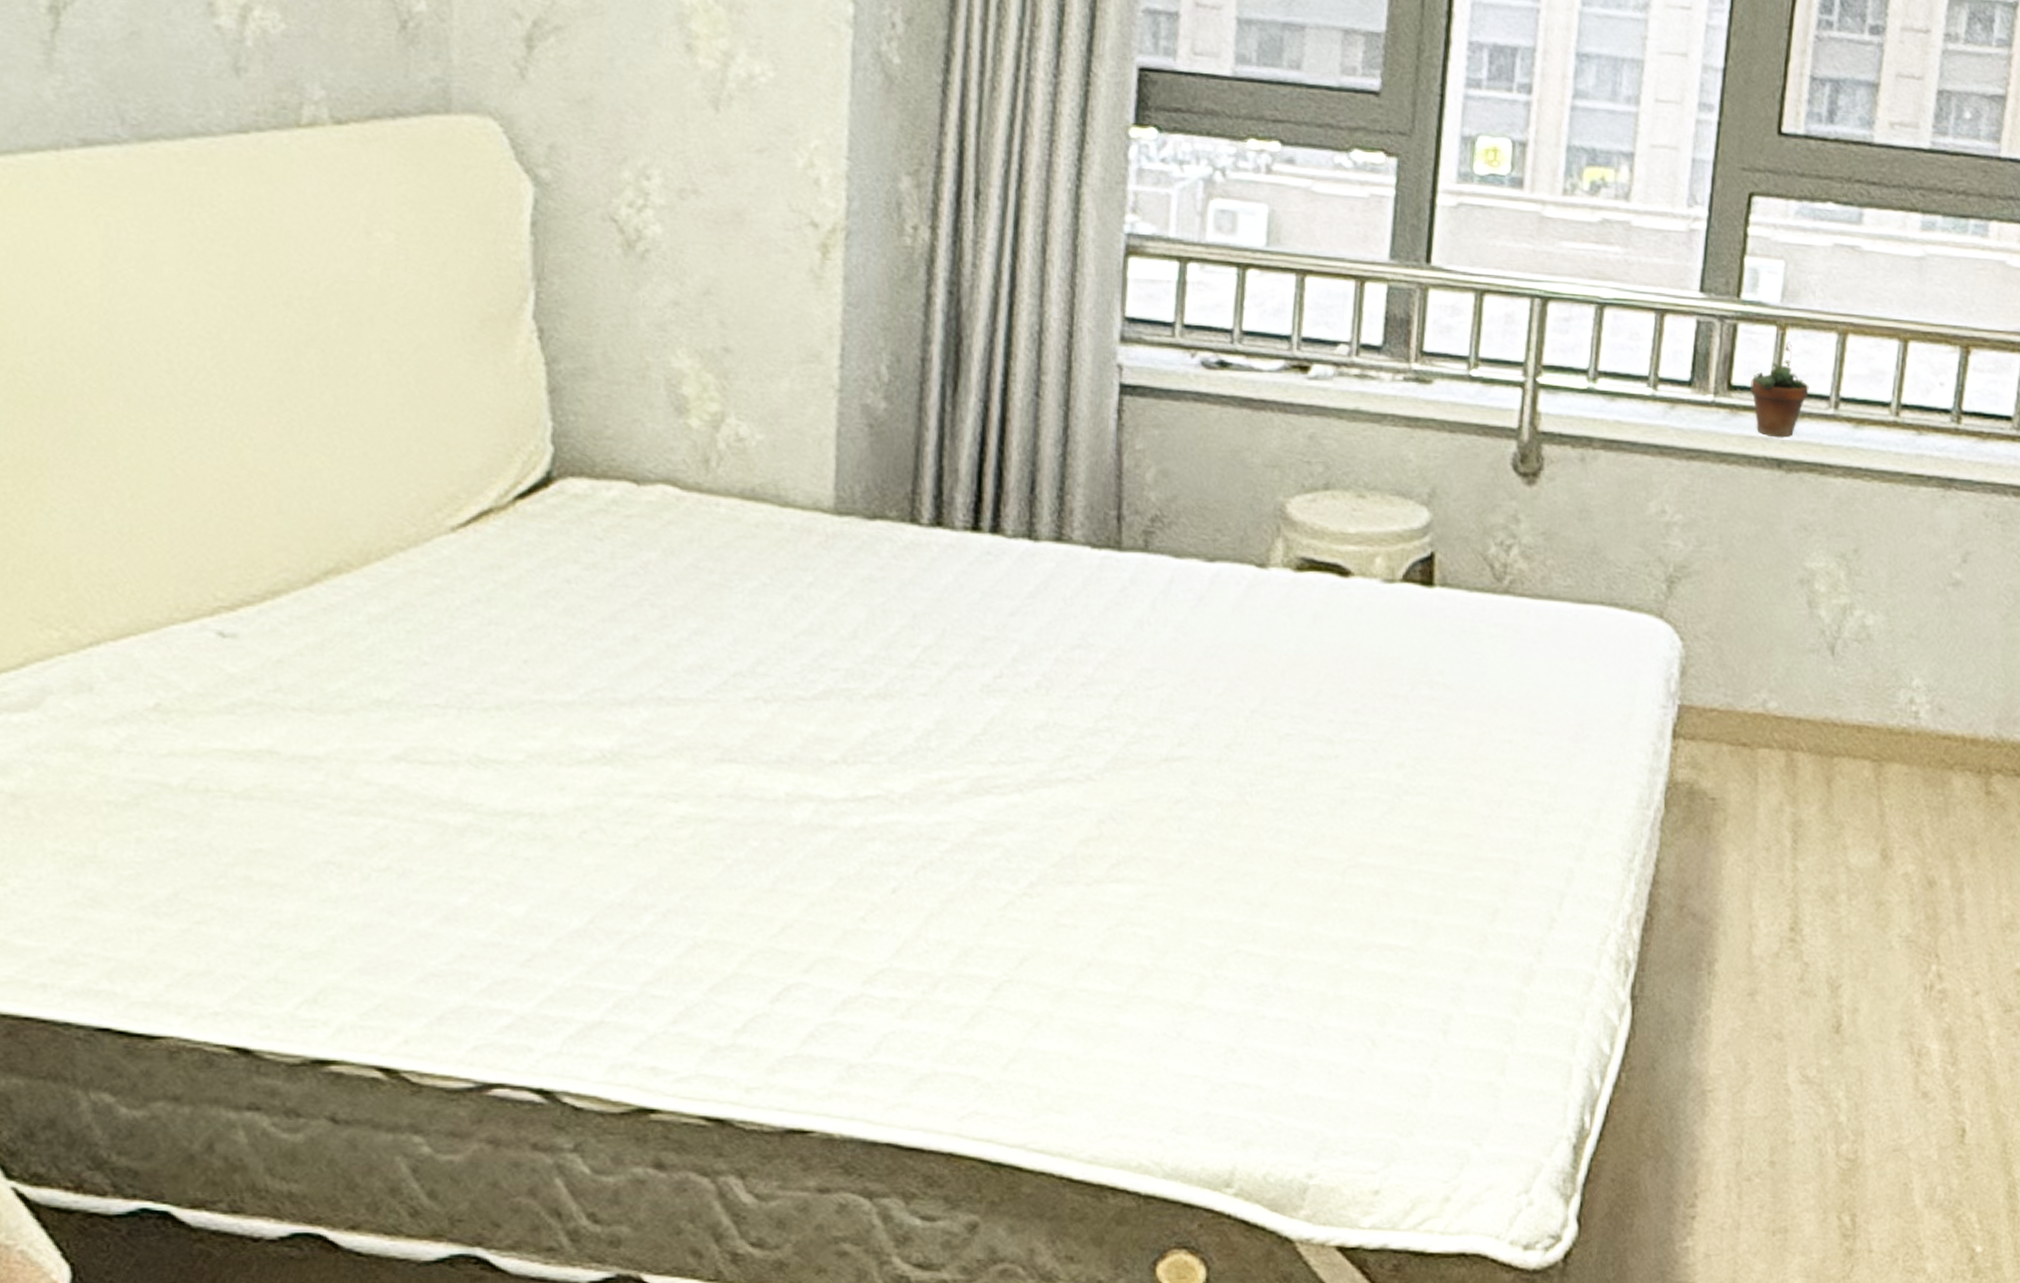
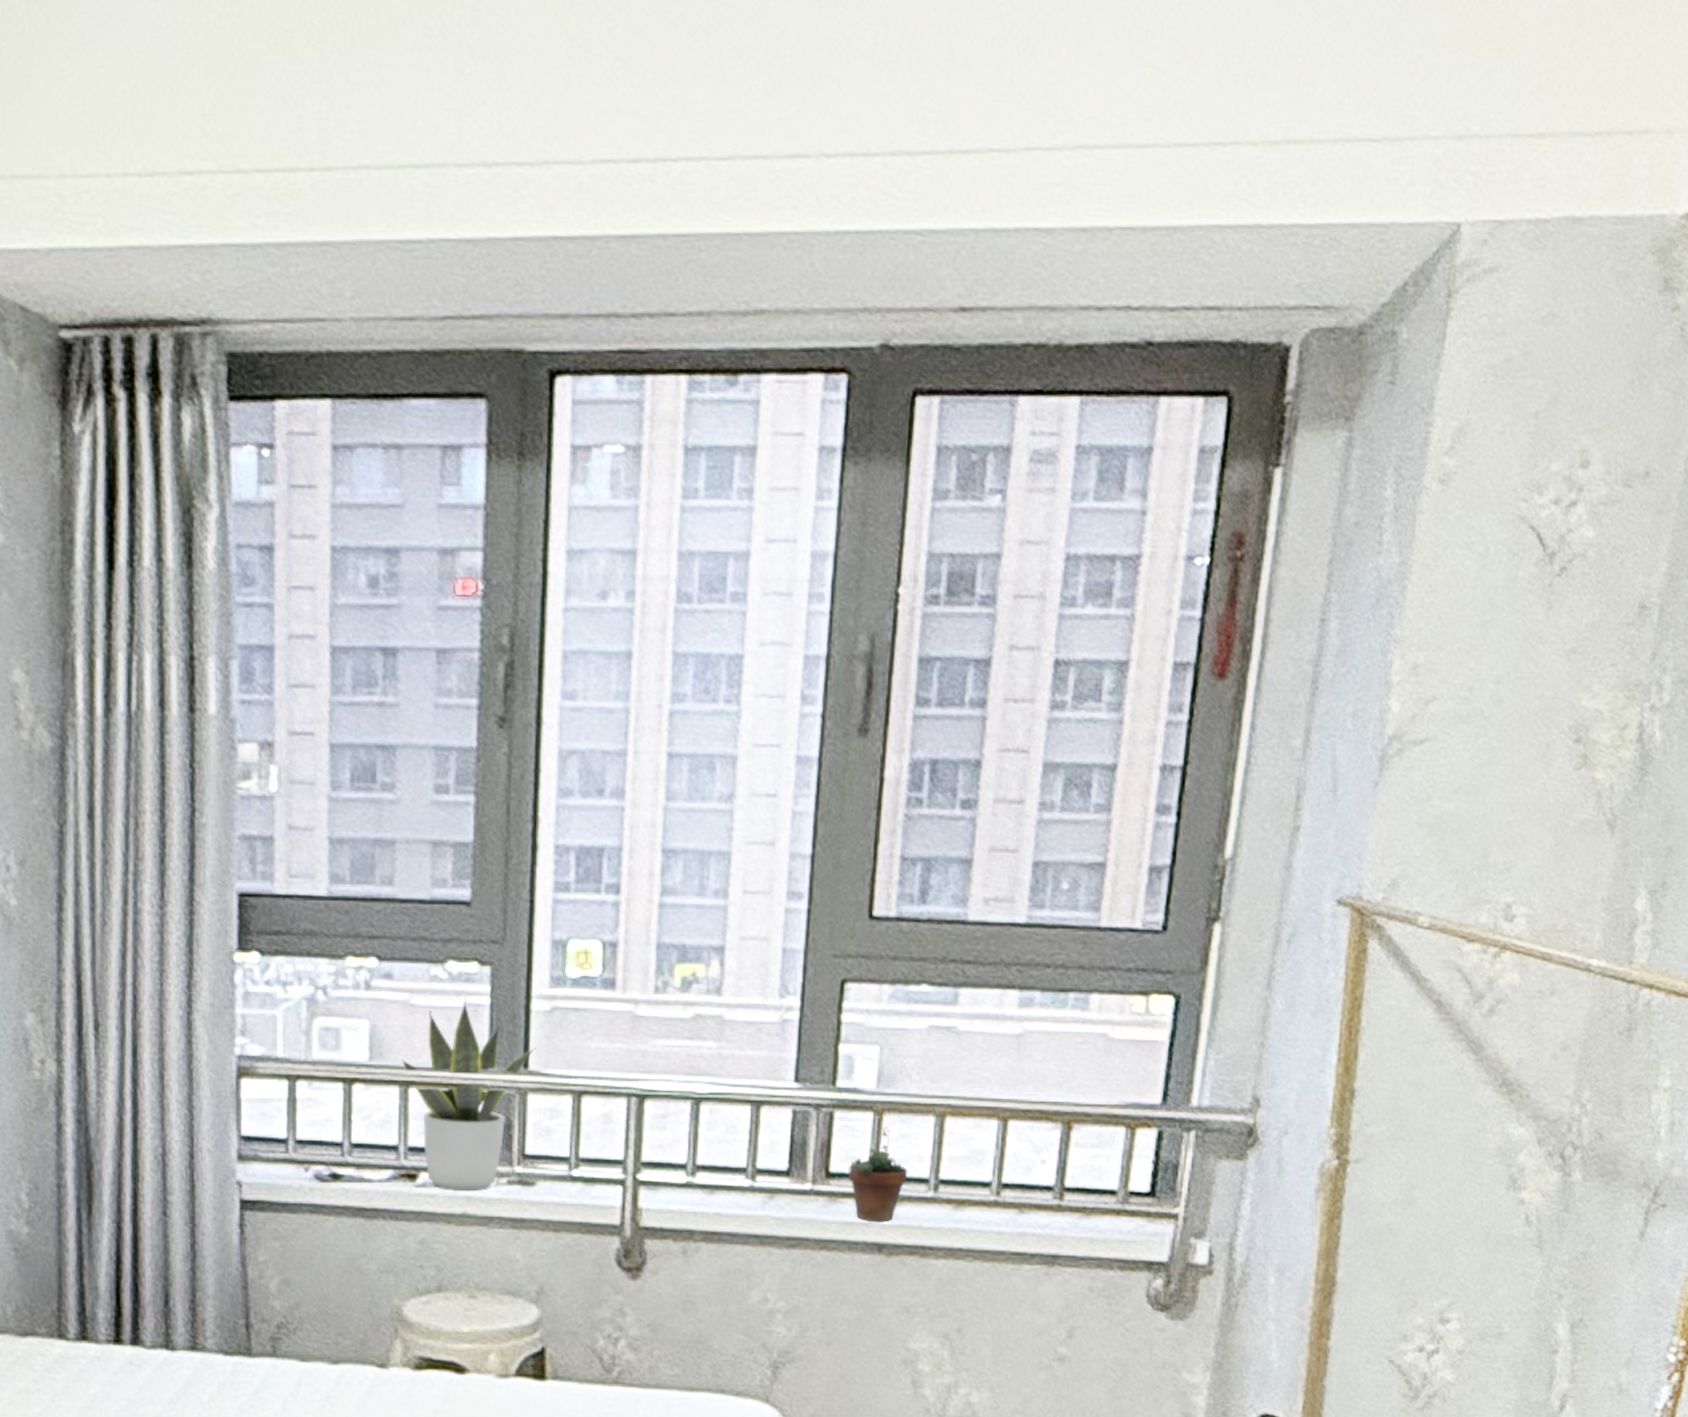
potted plant: none [1299,189,1439,386] -> present [401,999,536,1190]

